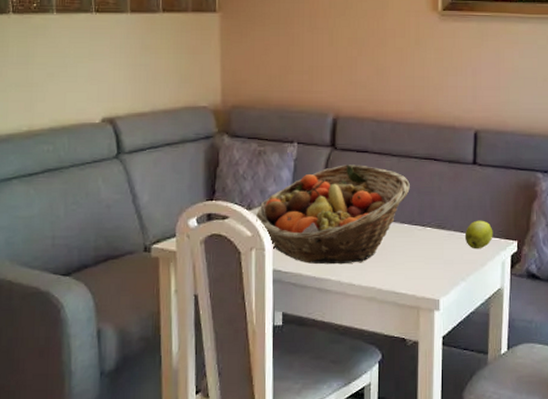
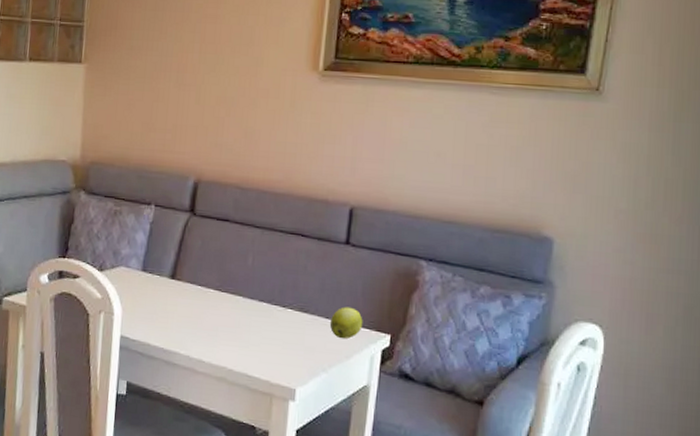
fruit basket: present [256,165,410,265] -> none [107,232,272,340]

